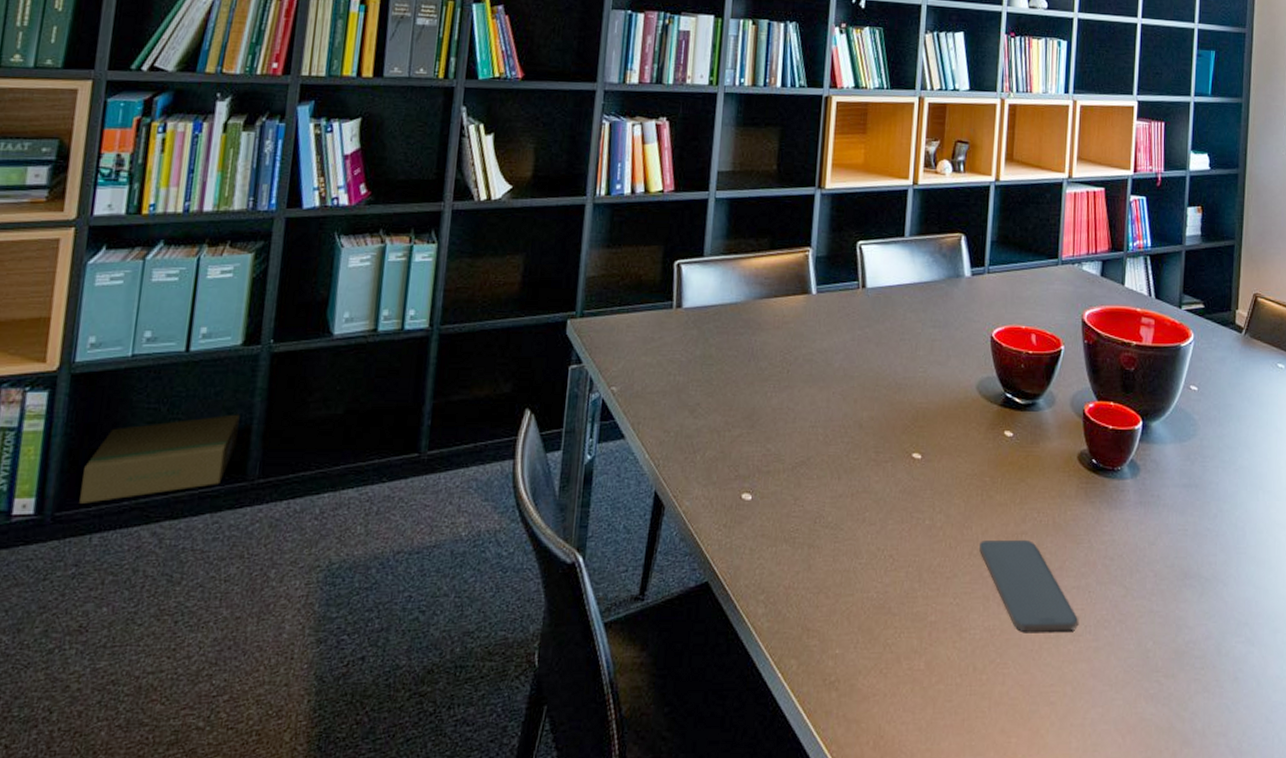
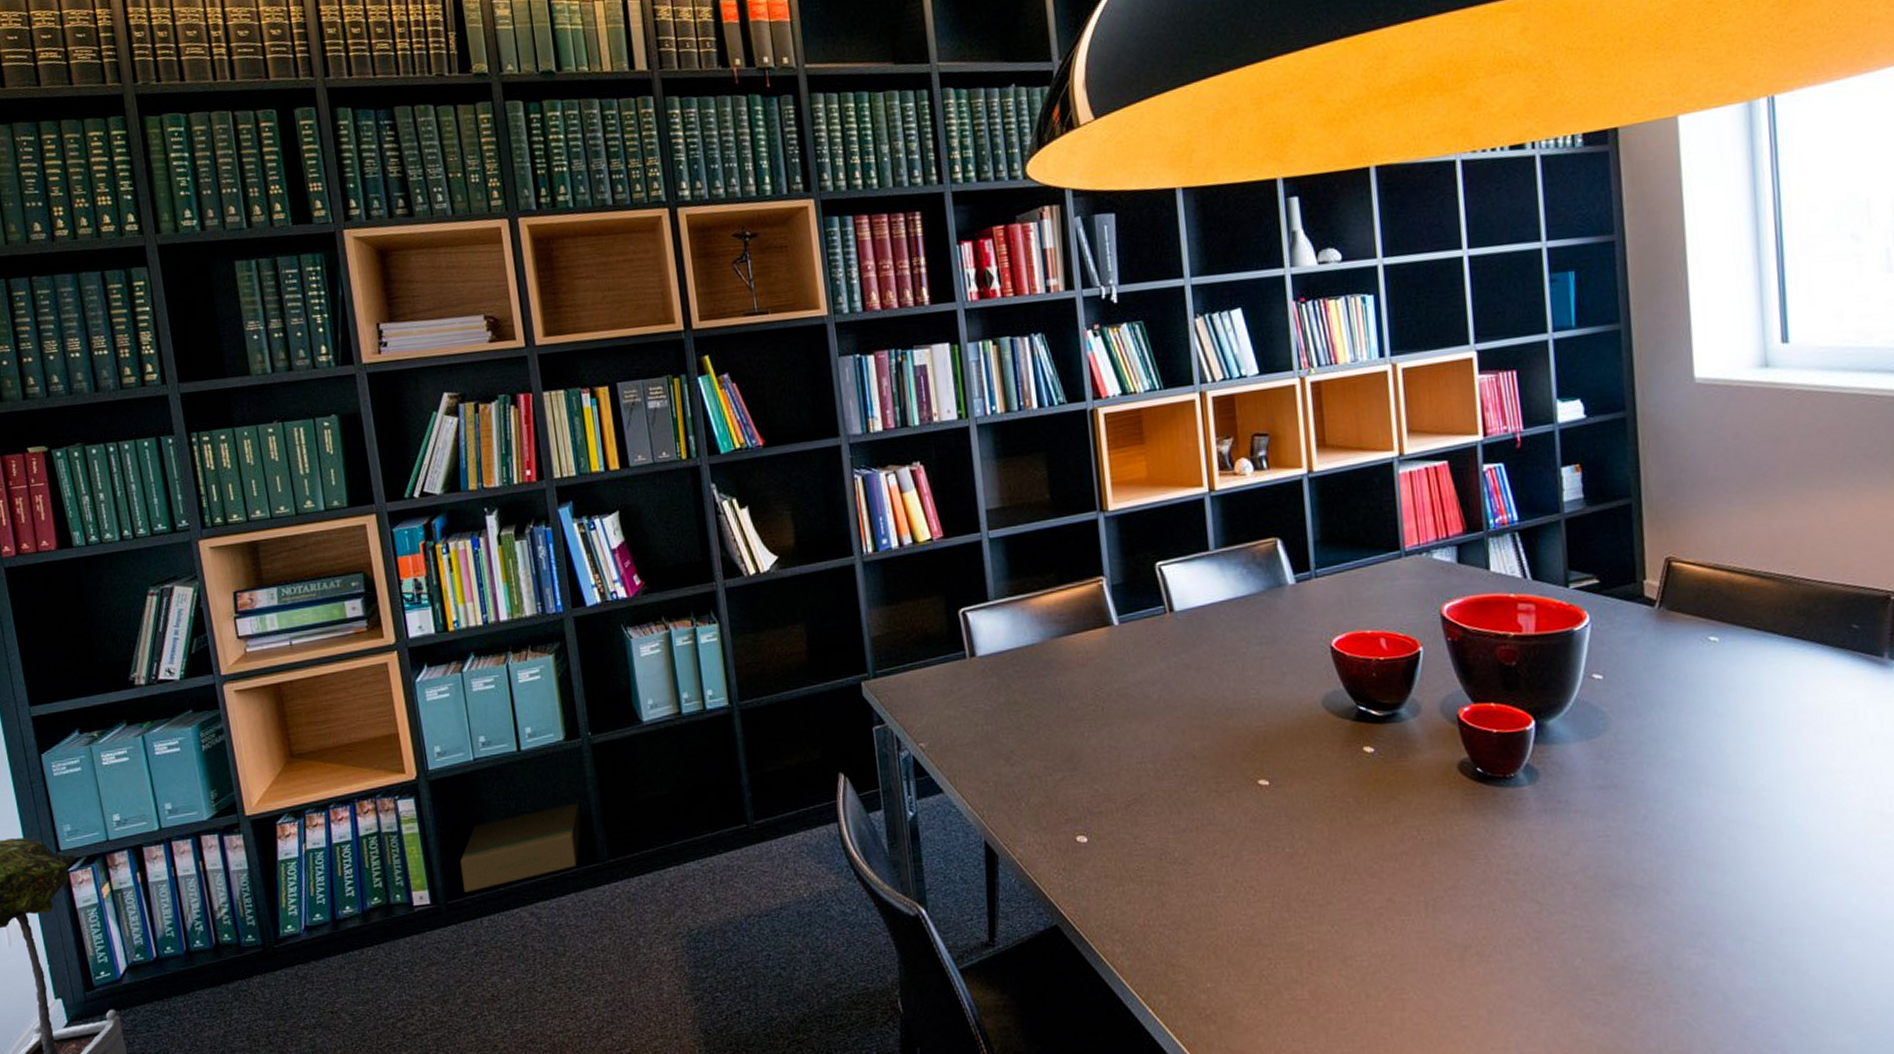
smartphone: present [979,539,1078,632] -> none [1353,859,1485,956]

